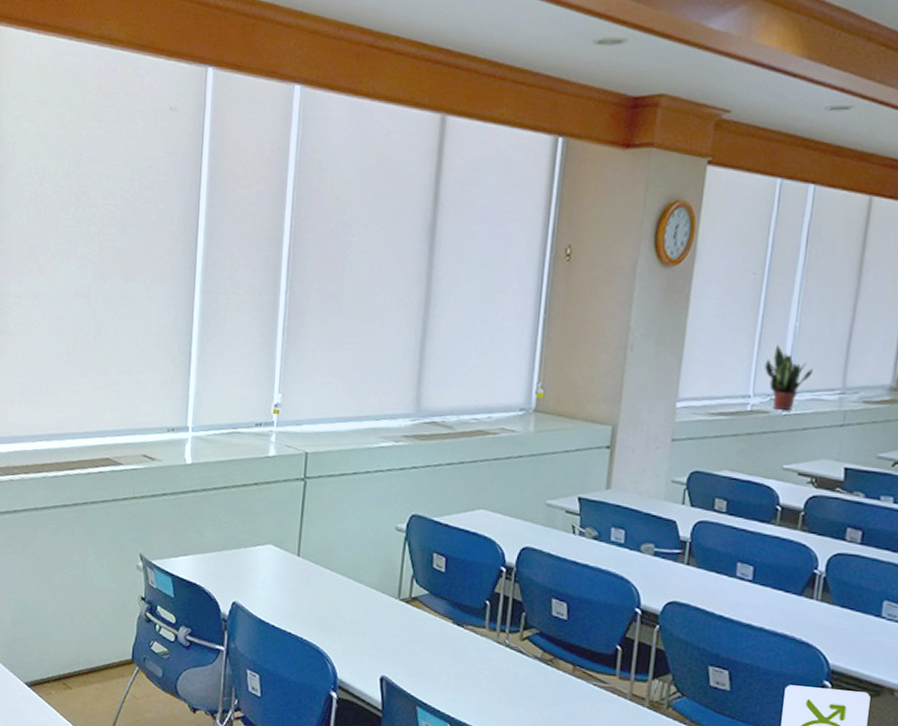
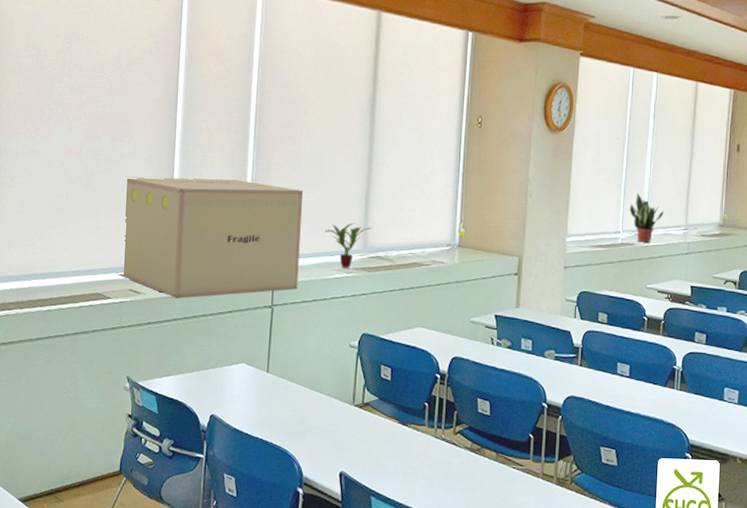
cardboard box: none [129,323,345,467] -> present [117,176,304,299]
potted plant: none [370,380,428,436] -> present [325,223,373,269]

